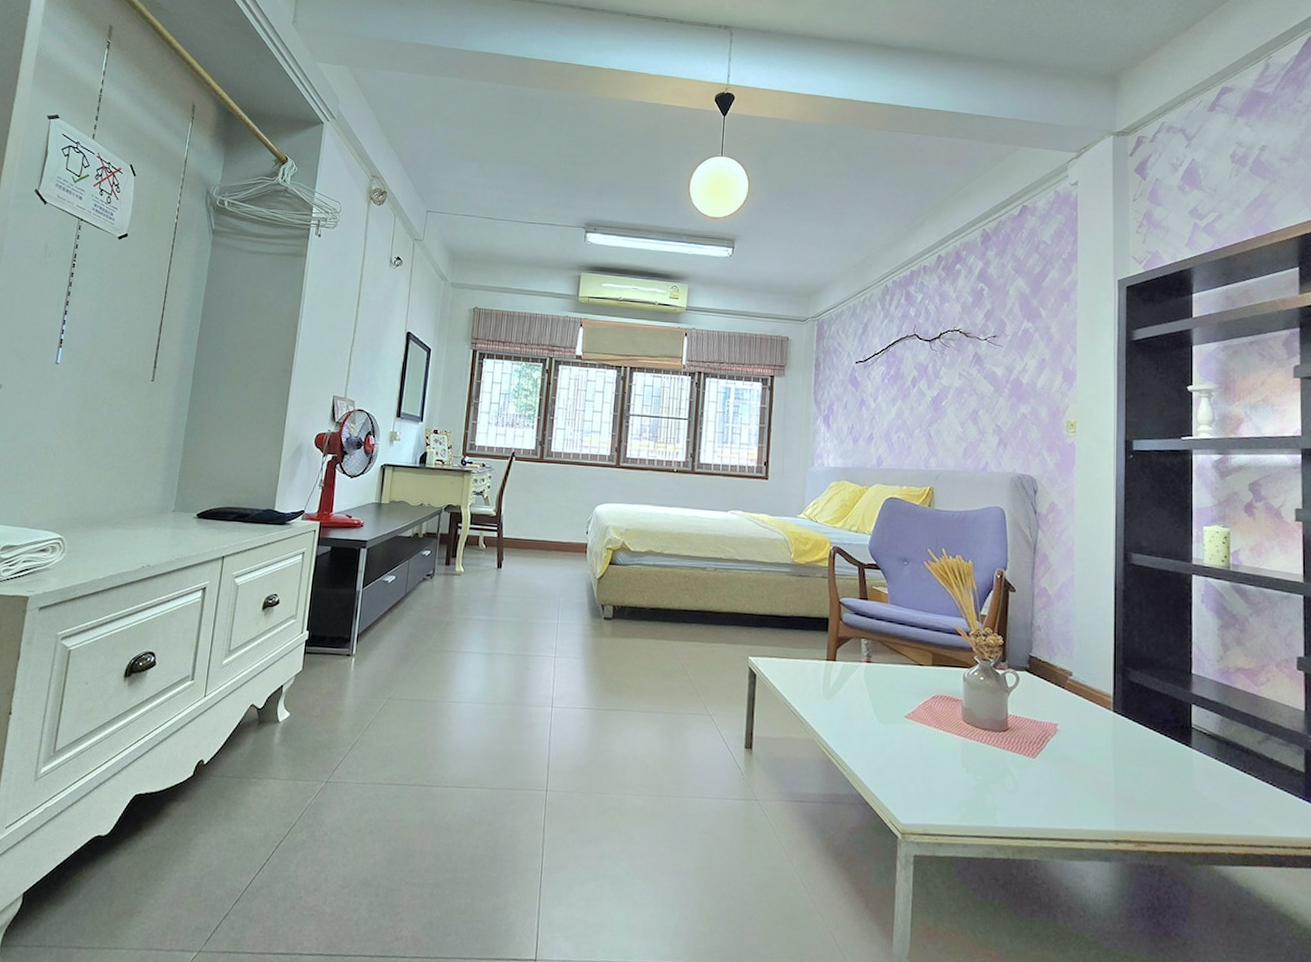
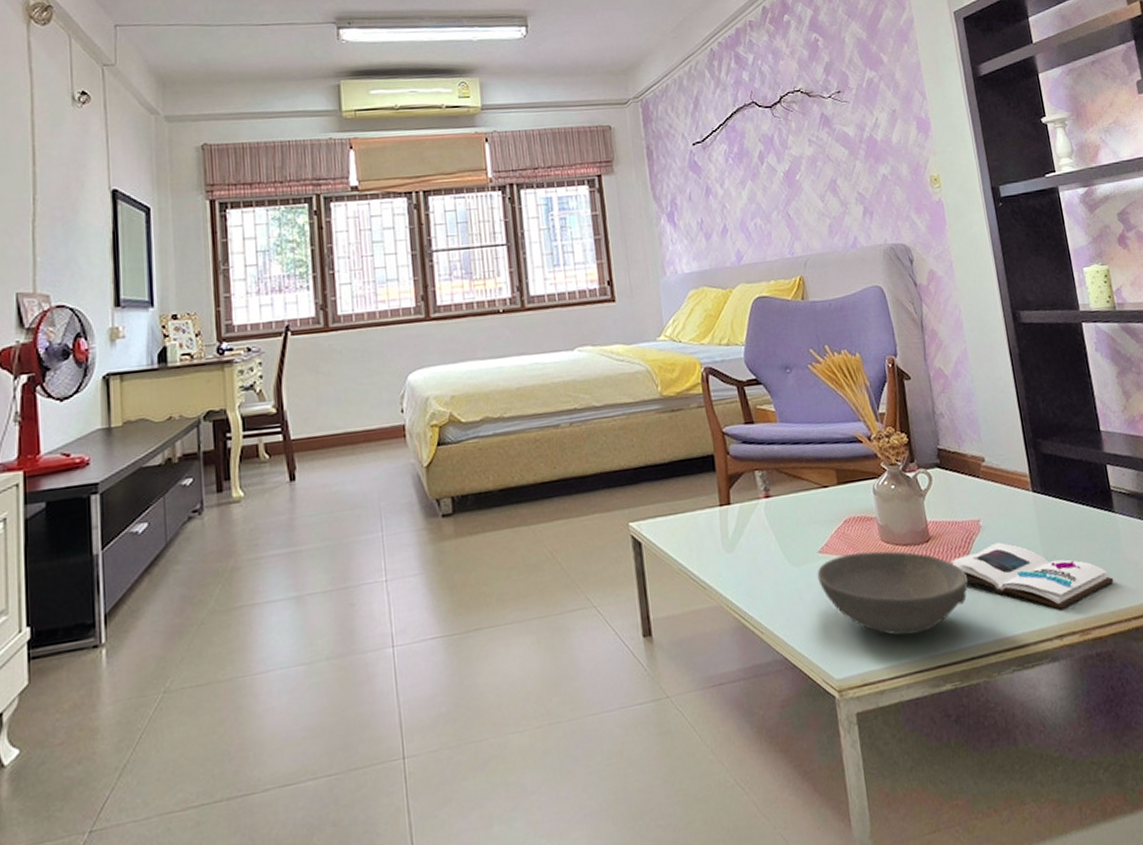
bowl: none [900,724,1037,805] -> present [817,551,969,636]
book: none [1024,747,1178,819] -> present [951,542,1113,610]

